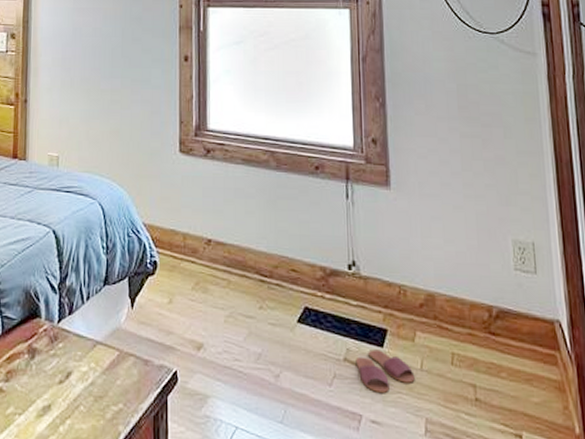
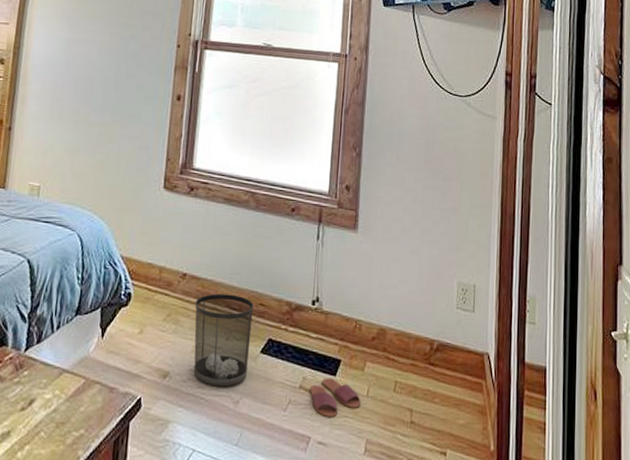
waste bin: none [222,259,286,360] -> present [193,293,254,387]

